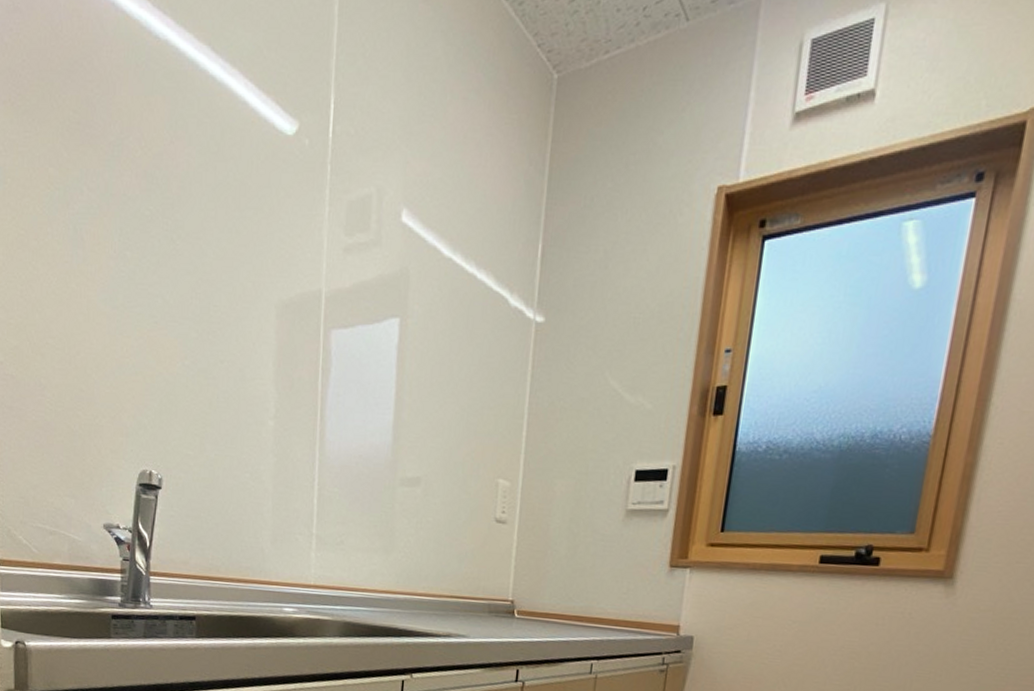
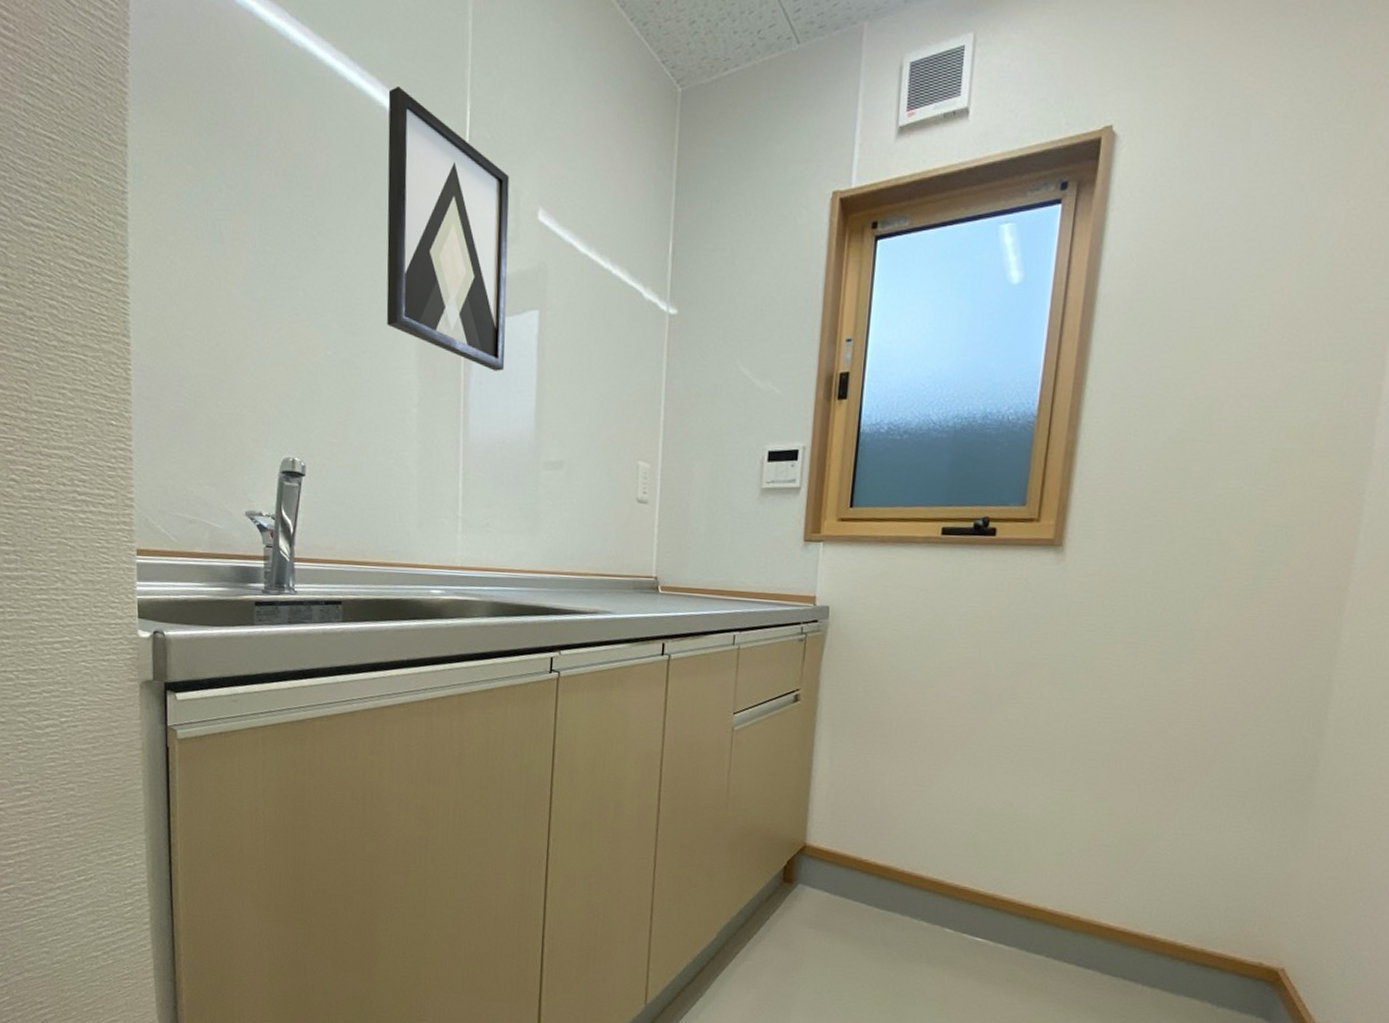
wall art: none [244,78,373,383] -> present [386,85,510,371]

